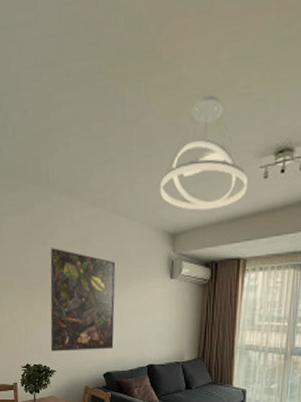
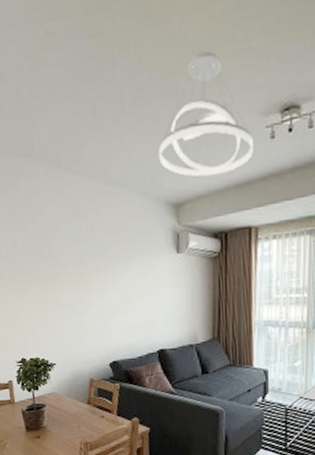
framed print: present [50,248,116,352] -> none [41,226,119,343]

